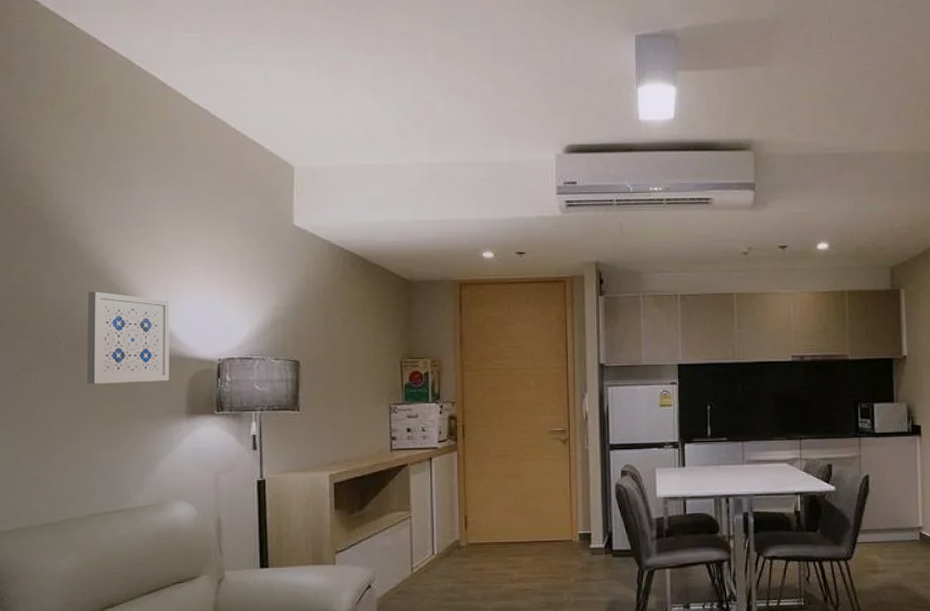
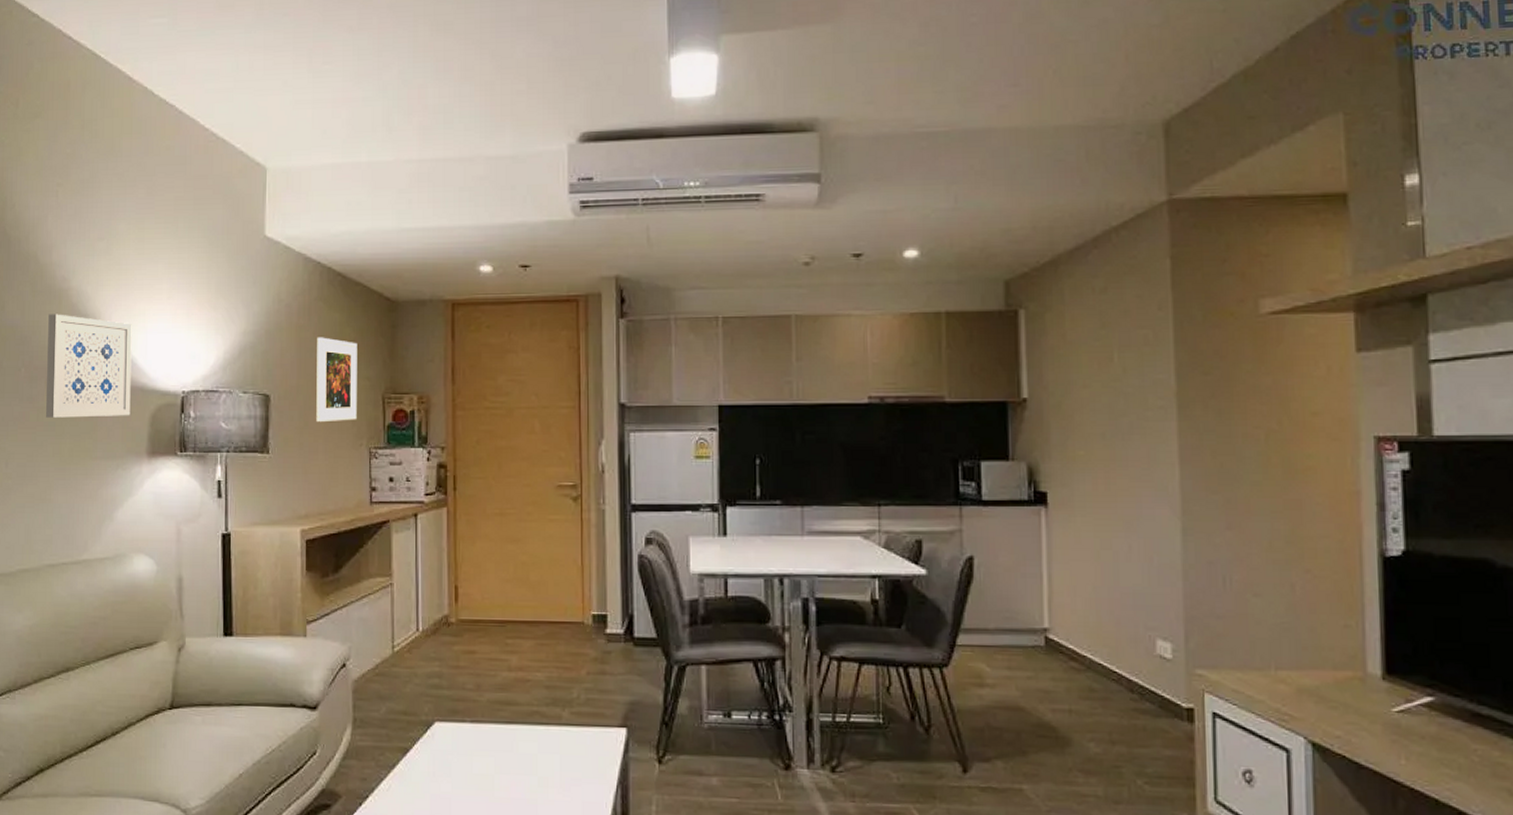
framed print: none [342,311,378,384] -> present [316,337,357,423]

